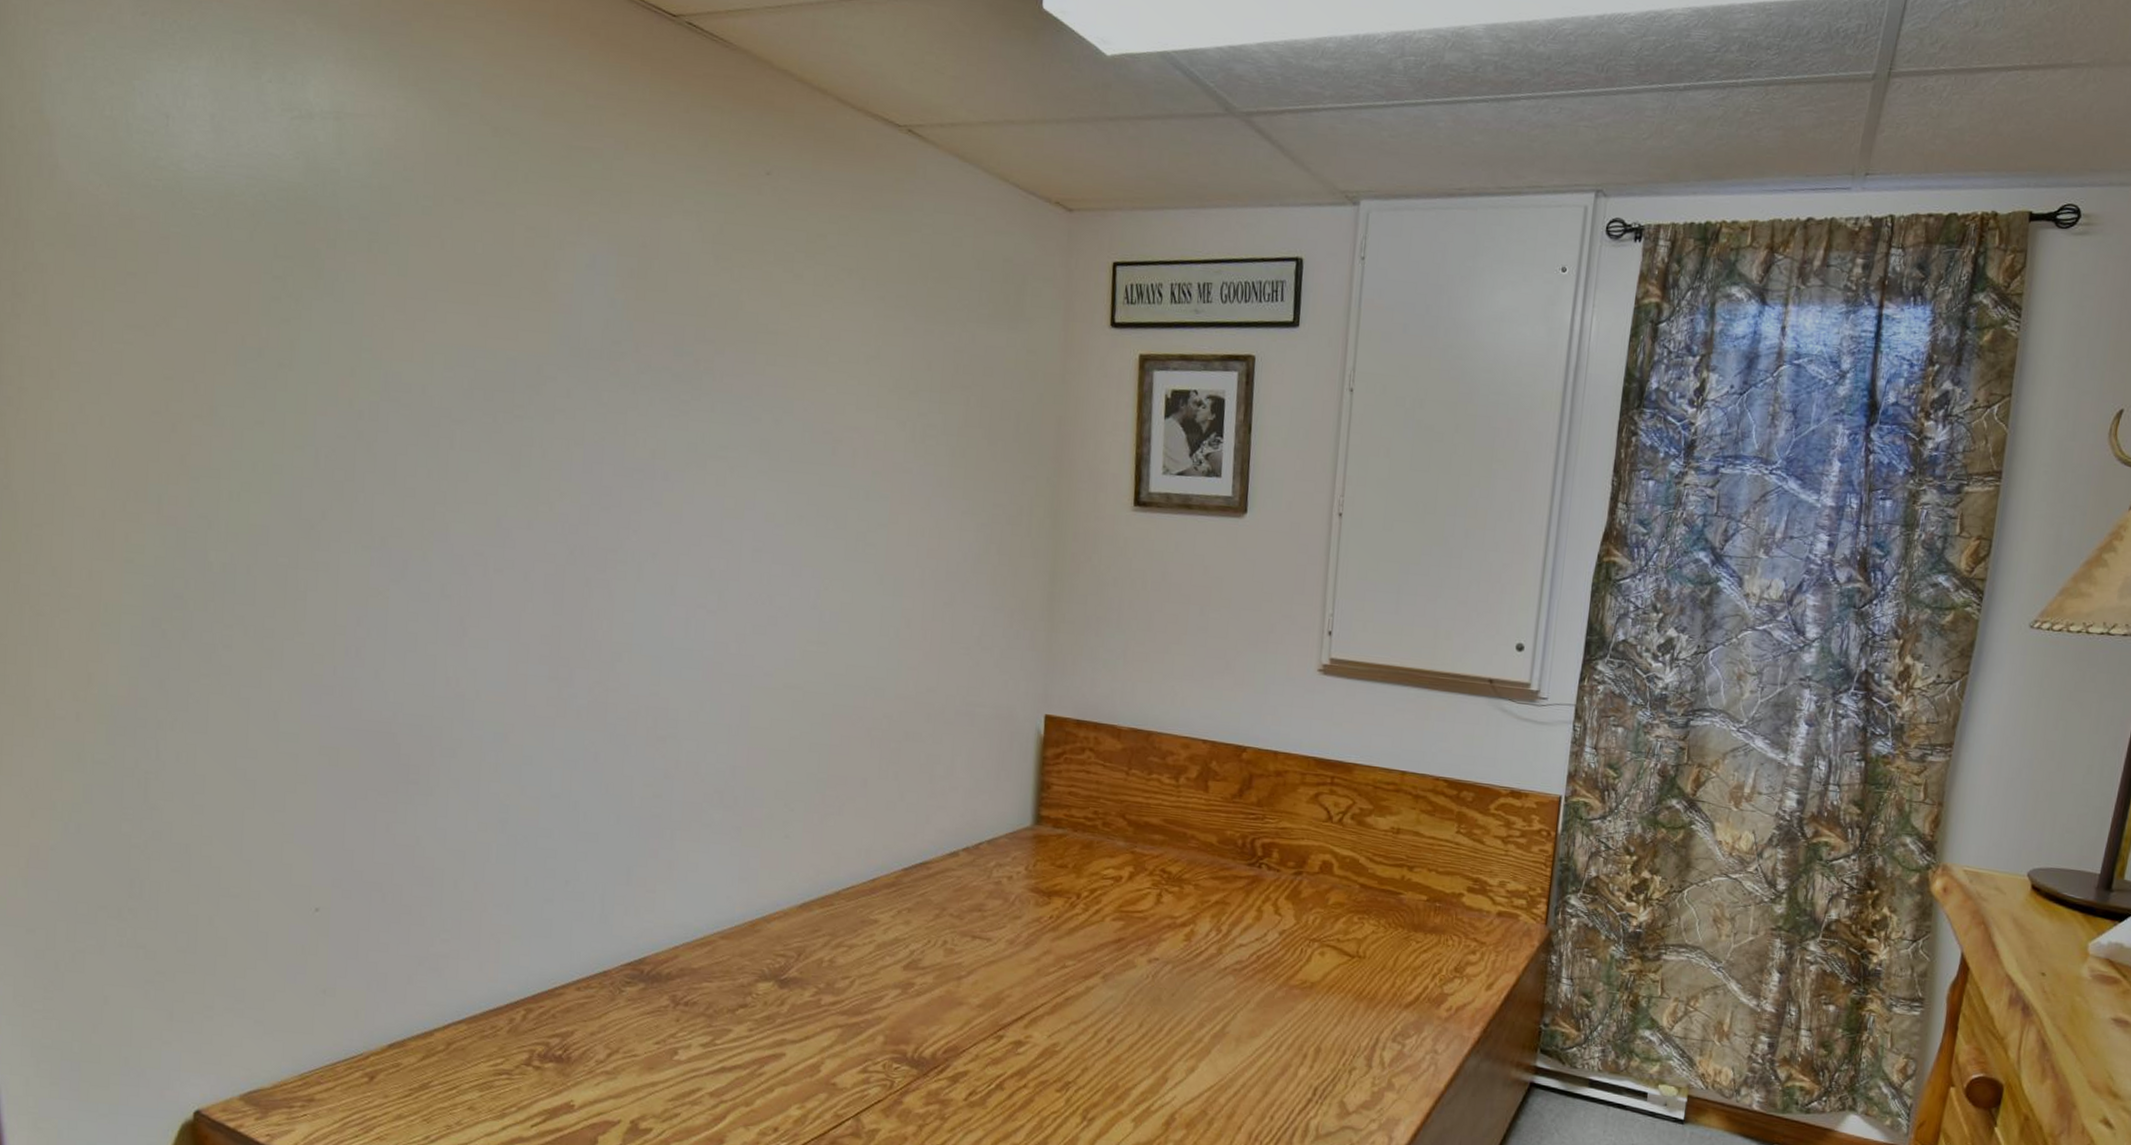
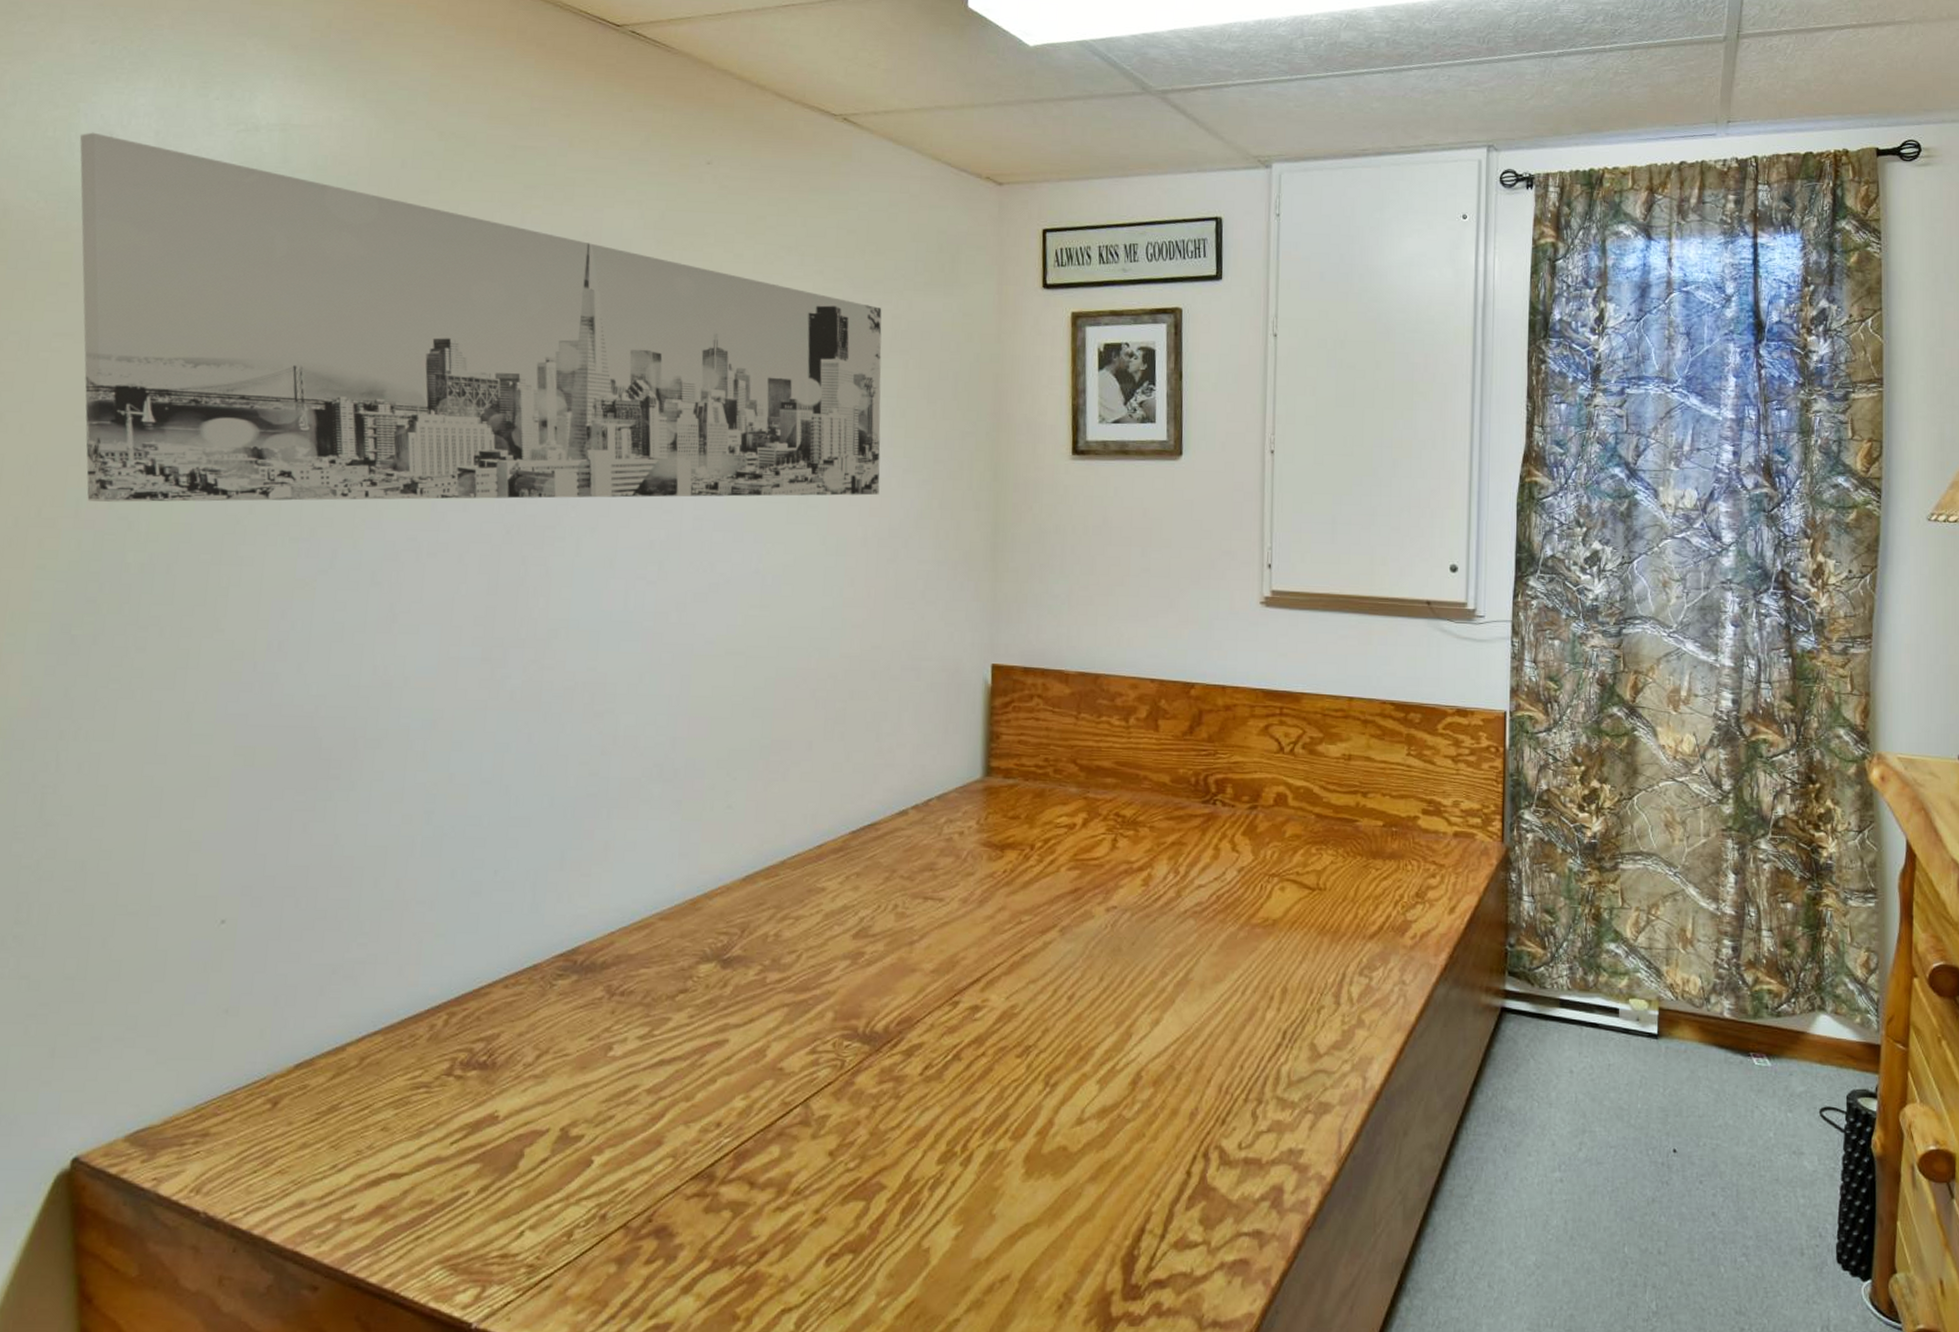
wall art: none [136,112,944,536] -> present [79,132,882,502]

